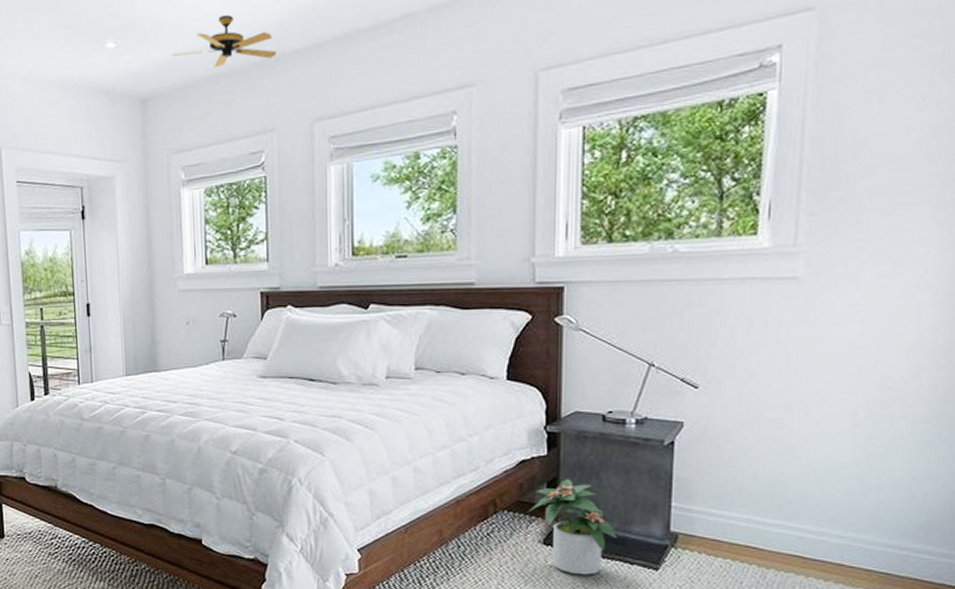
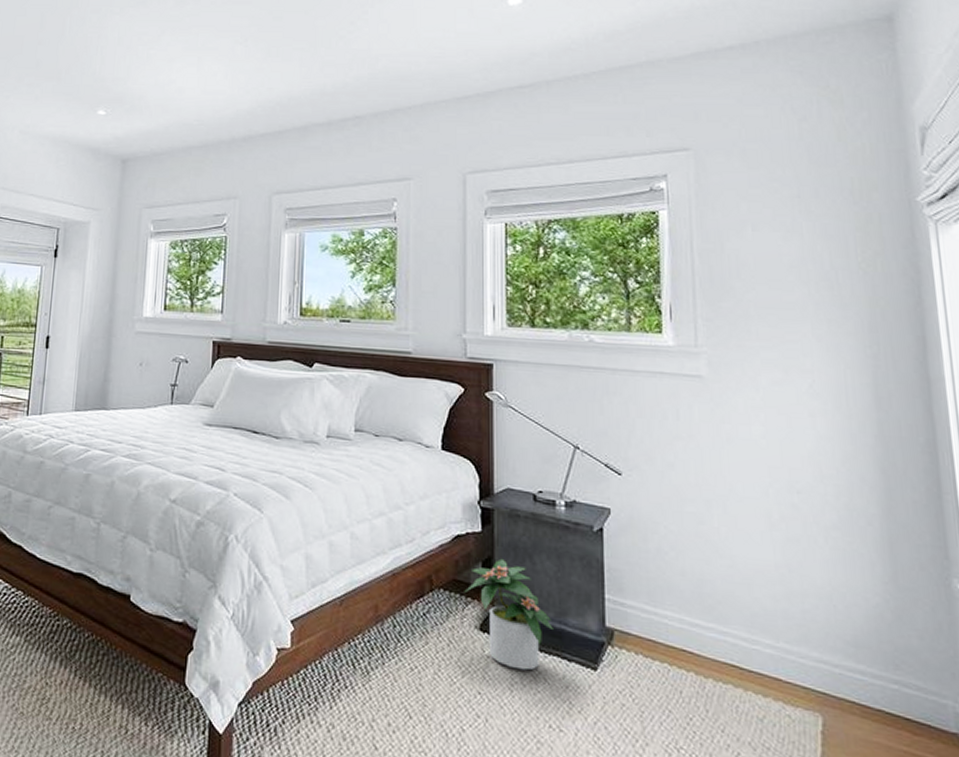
ceiling fan: present [171,14,277,68] -> none [153,99,245,141]

